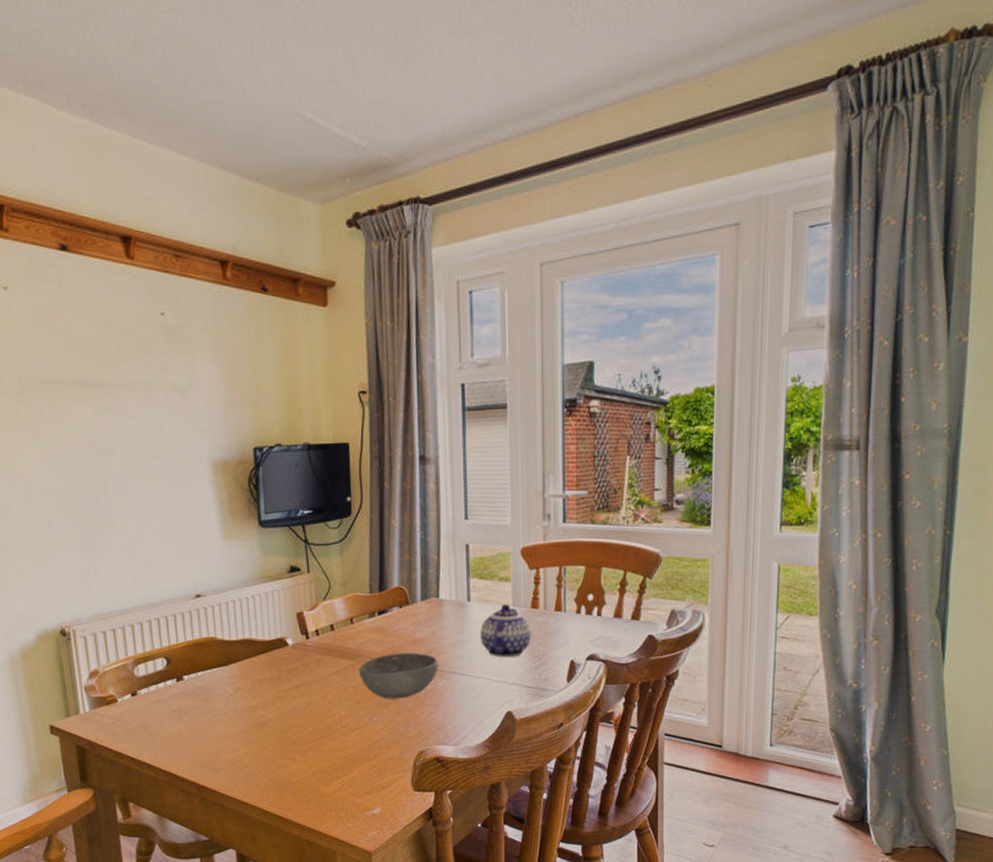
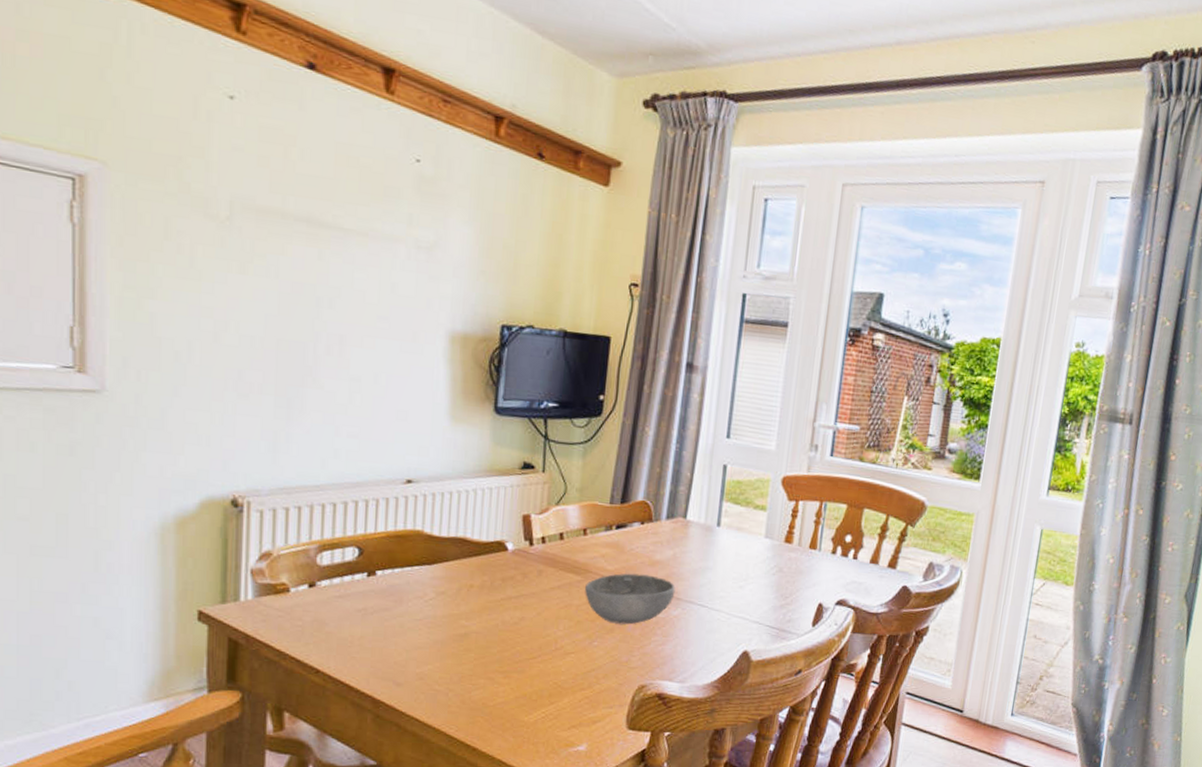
teapot: present [479,603,531,658] -> none [724,534,781,593]

